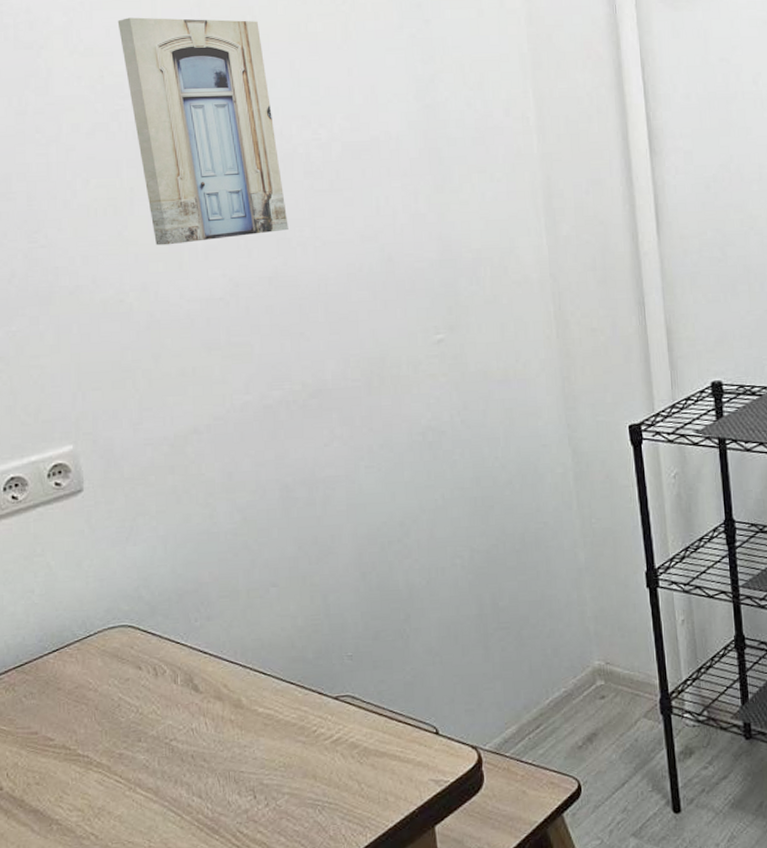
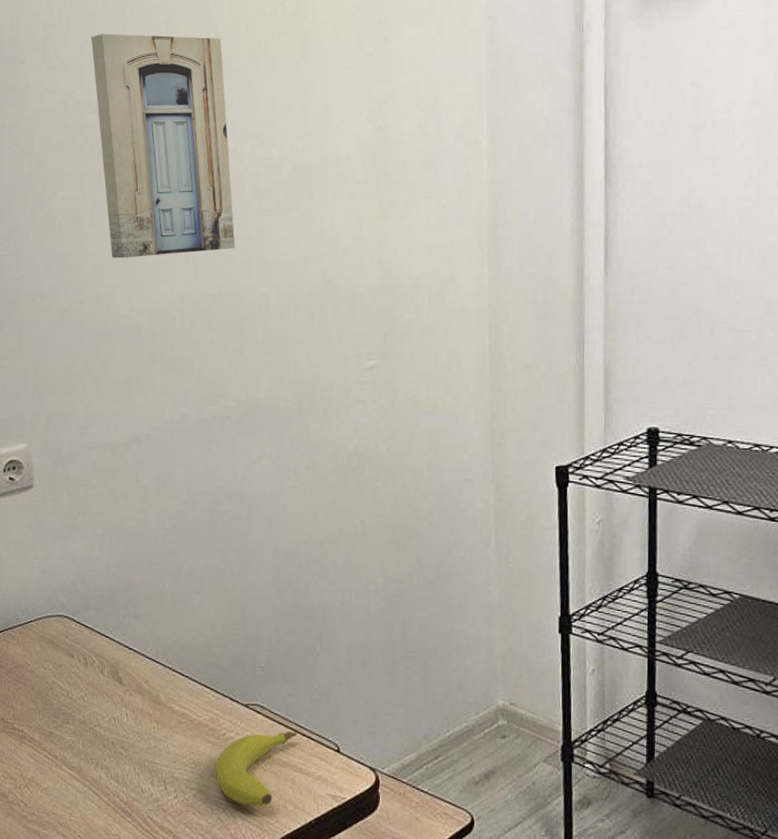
fruit: none [307,719,393,804] -> present [215,731,297,807]

